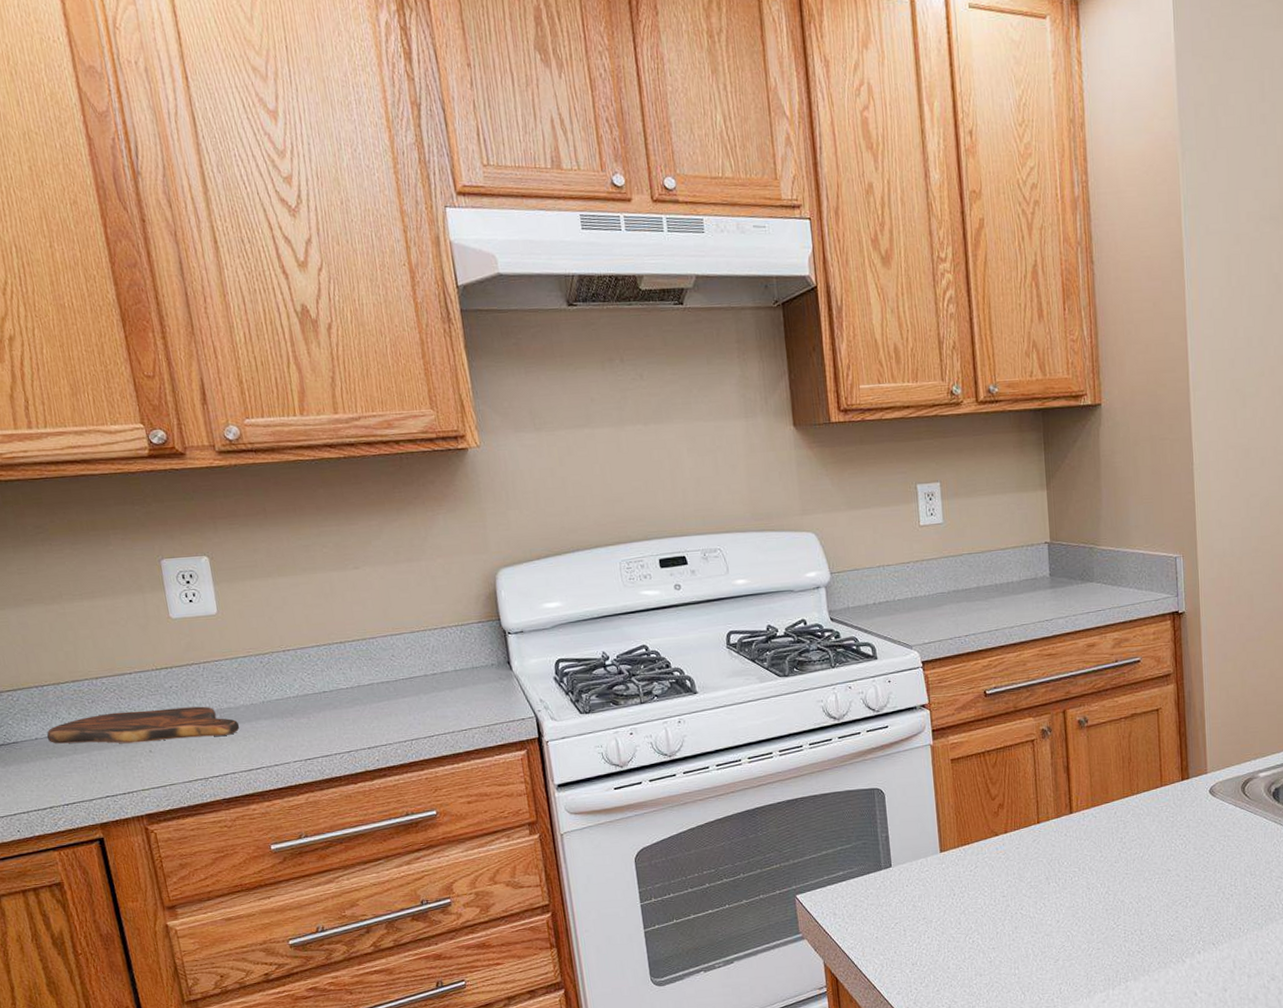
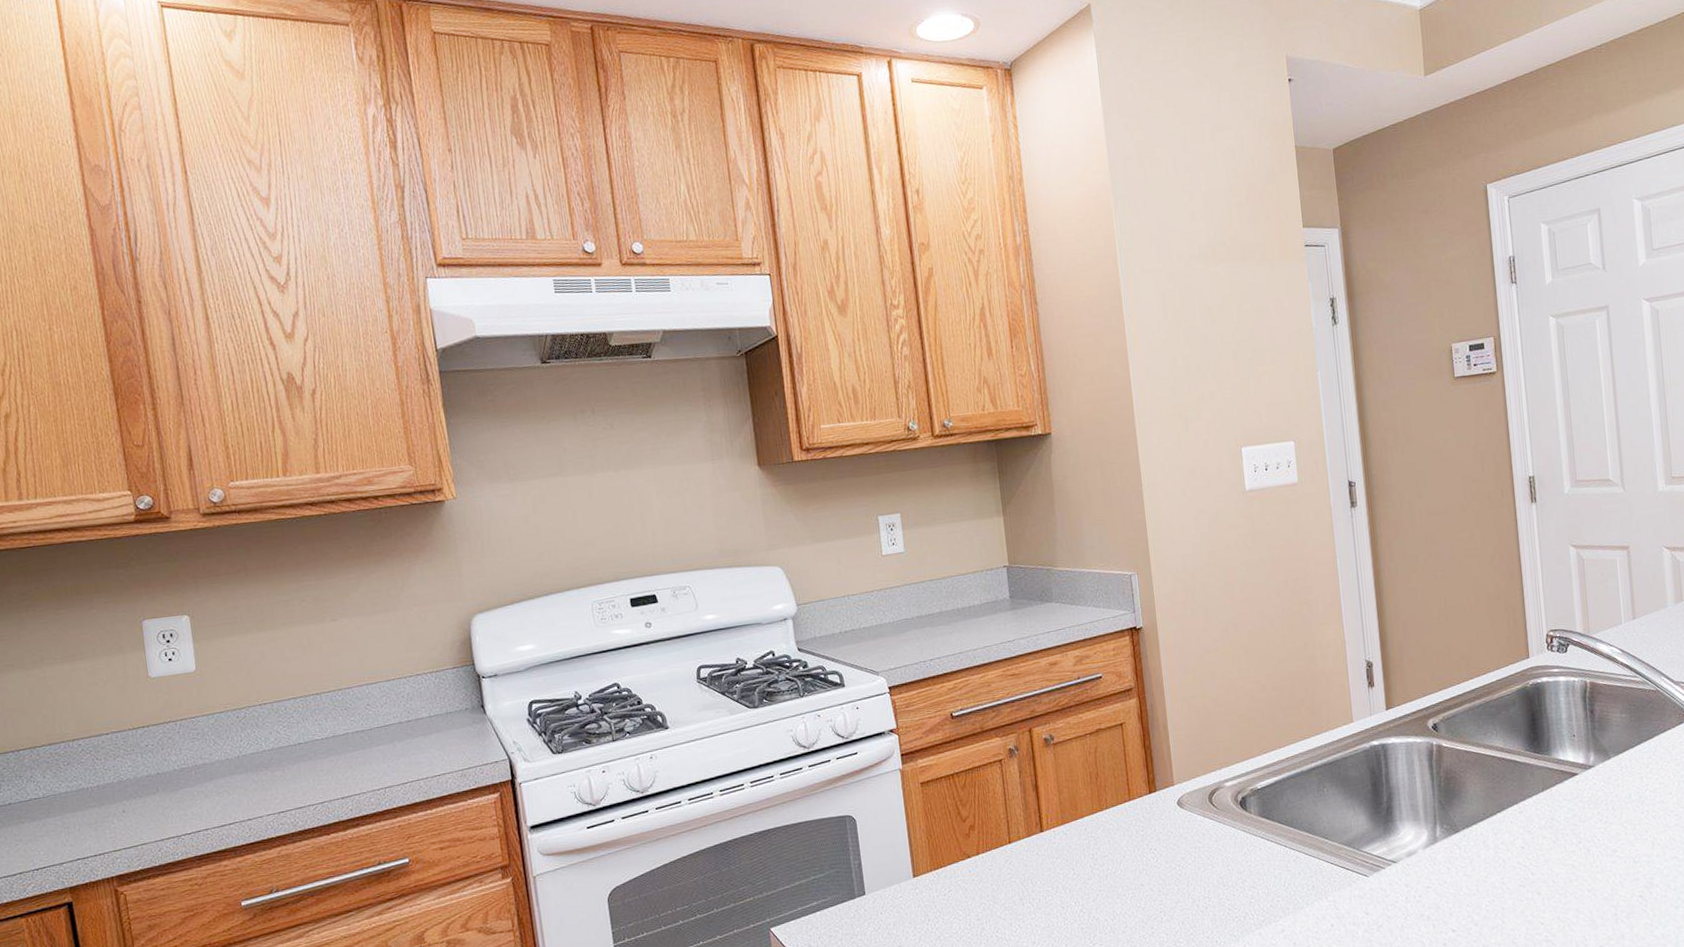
cutting board: present [46,706,240,744] -> none [20,763,214,808]

